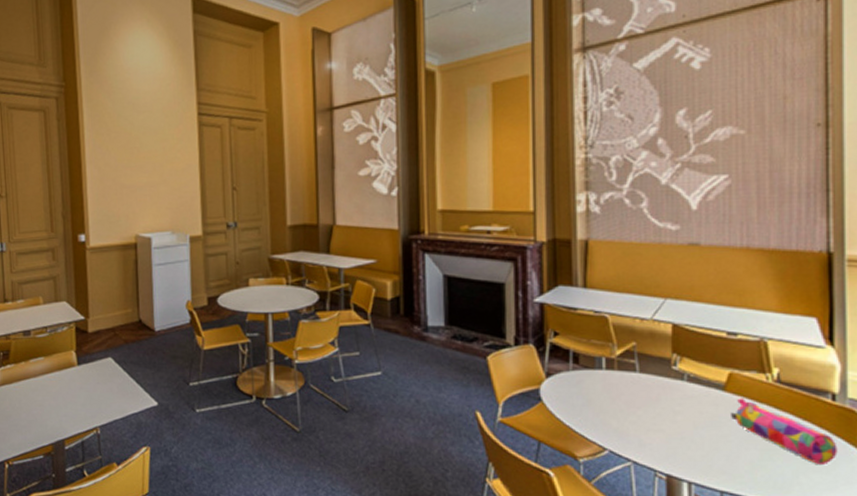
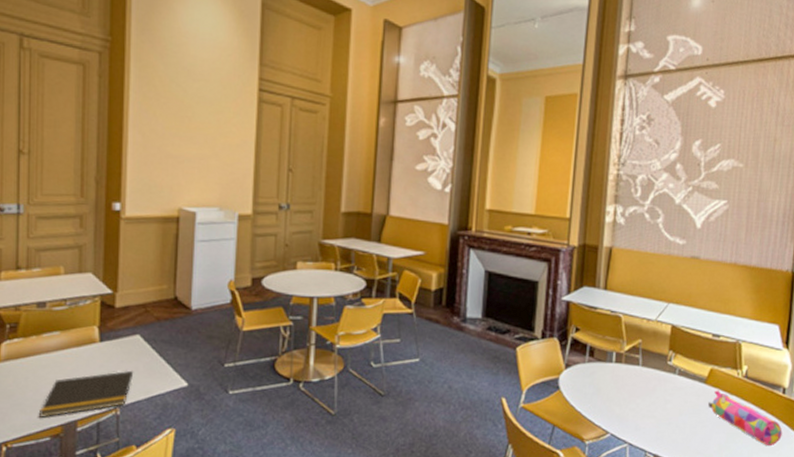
notepad: none [32,391,110,437] -> present [38,370,134,417]

